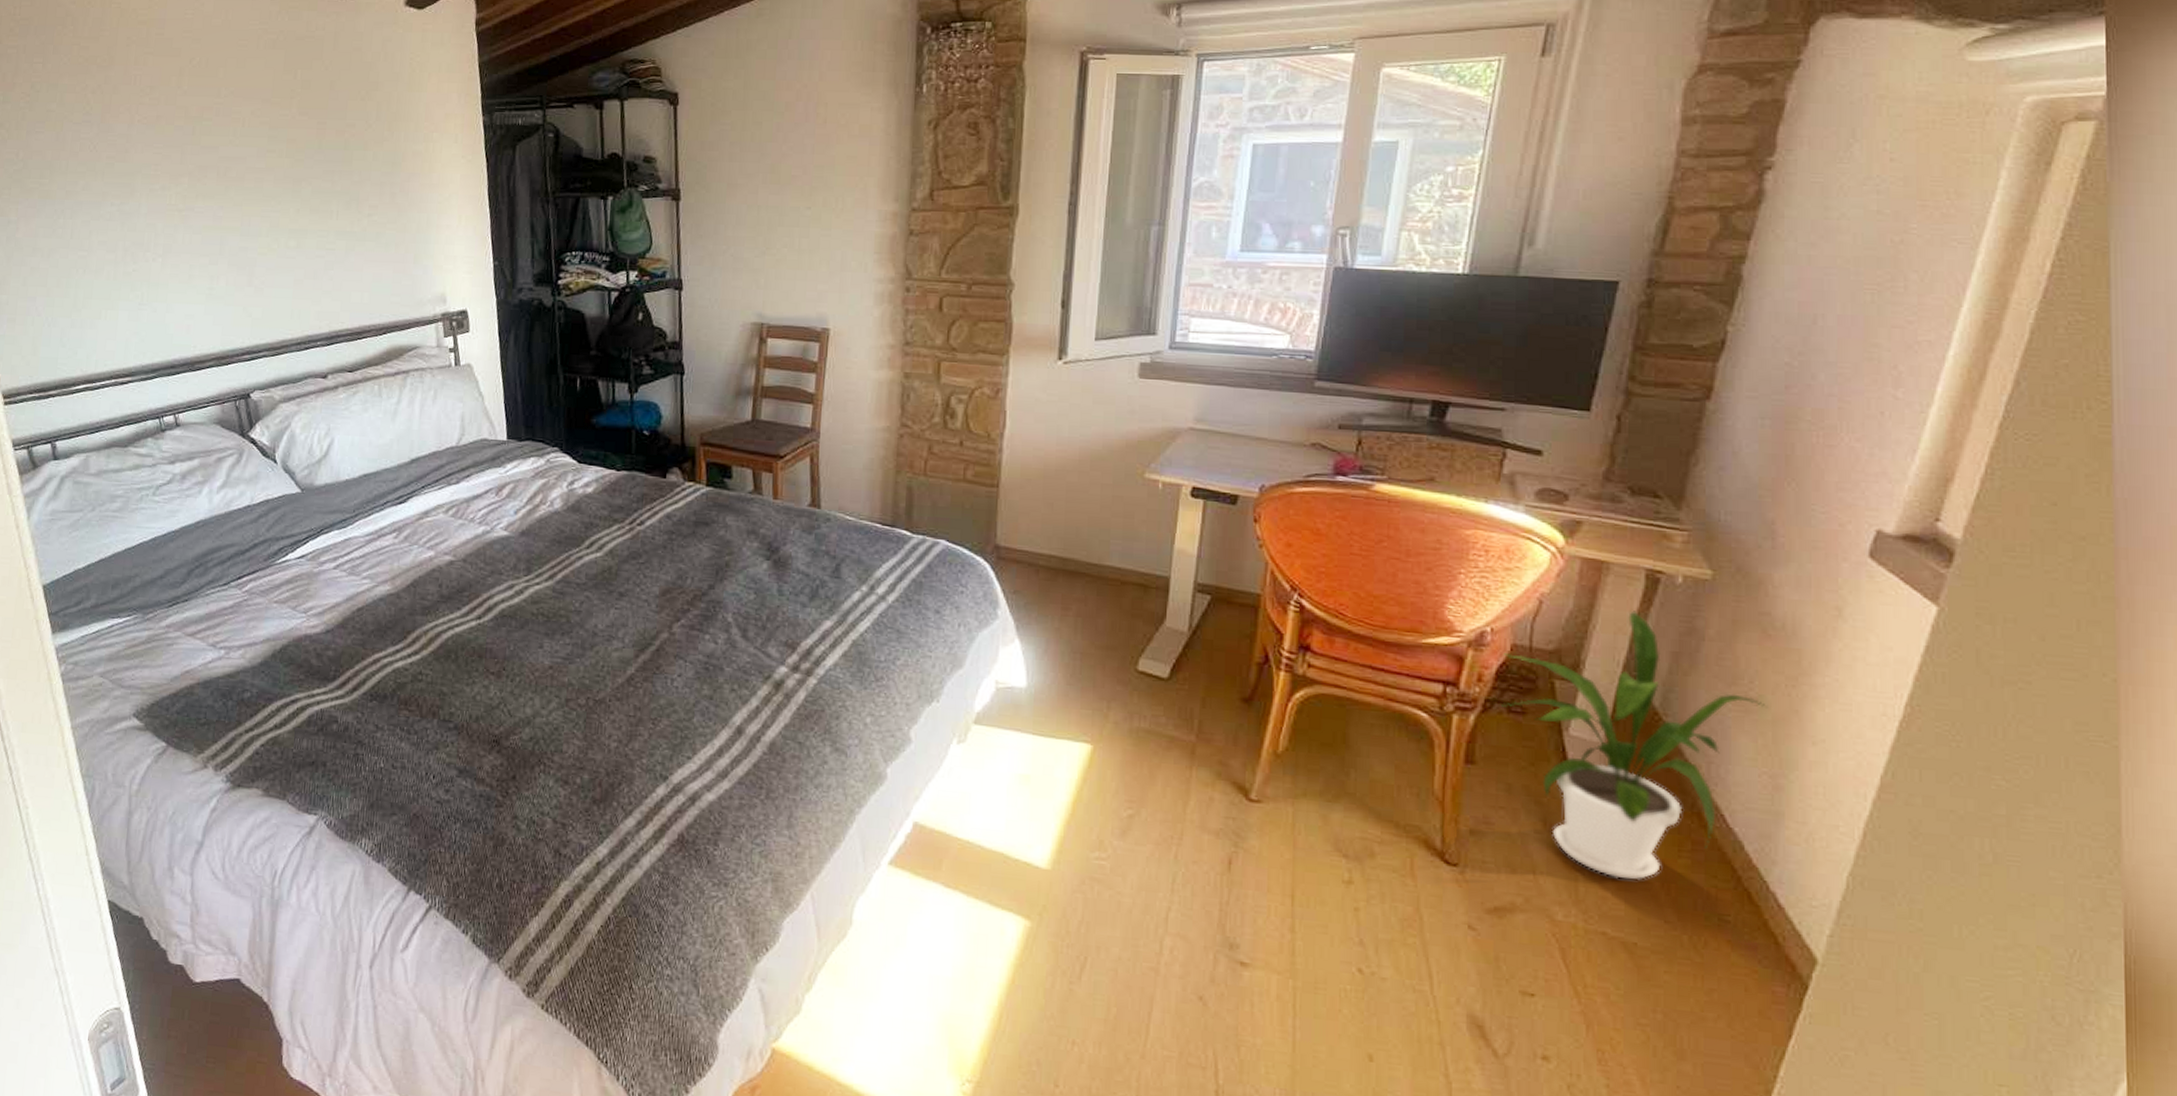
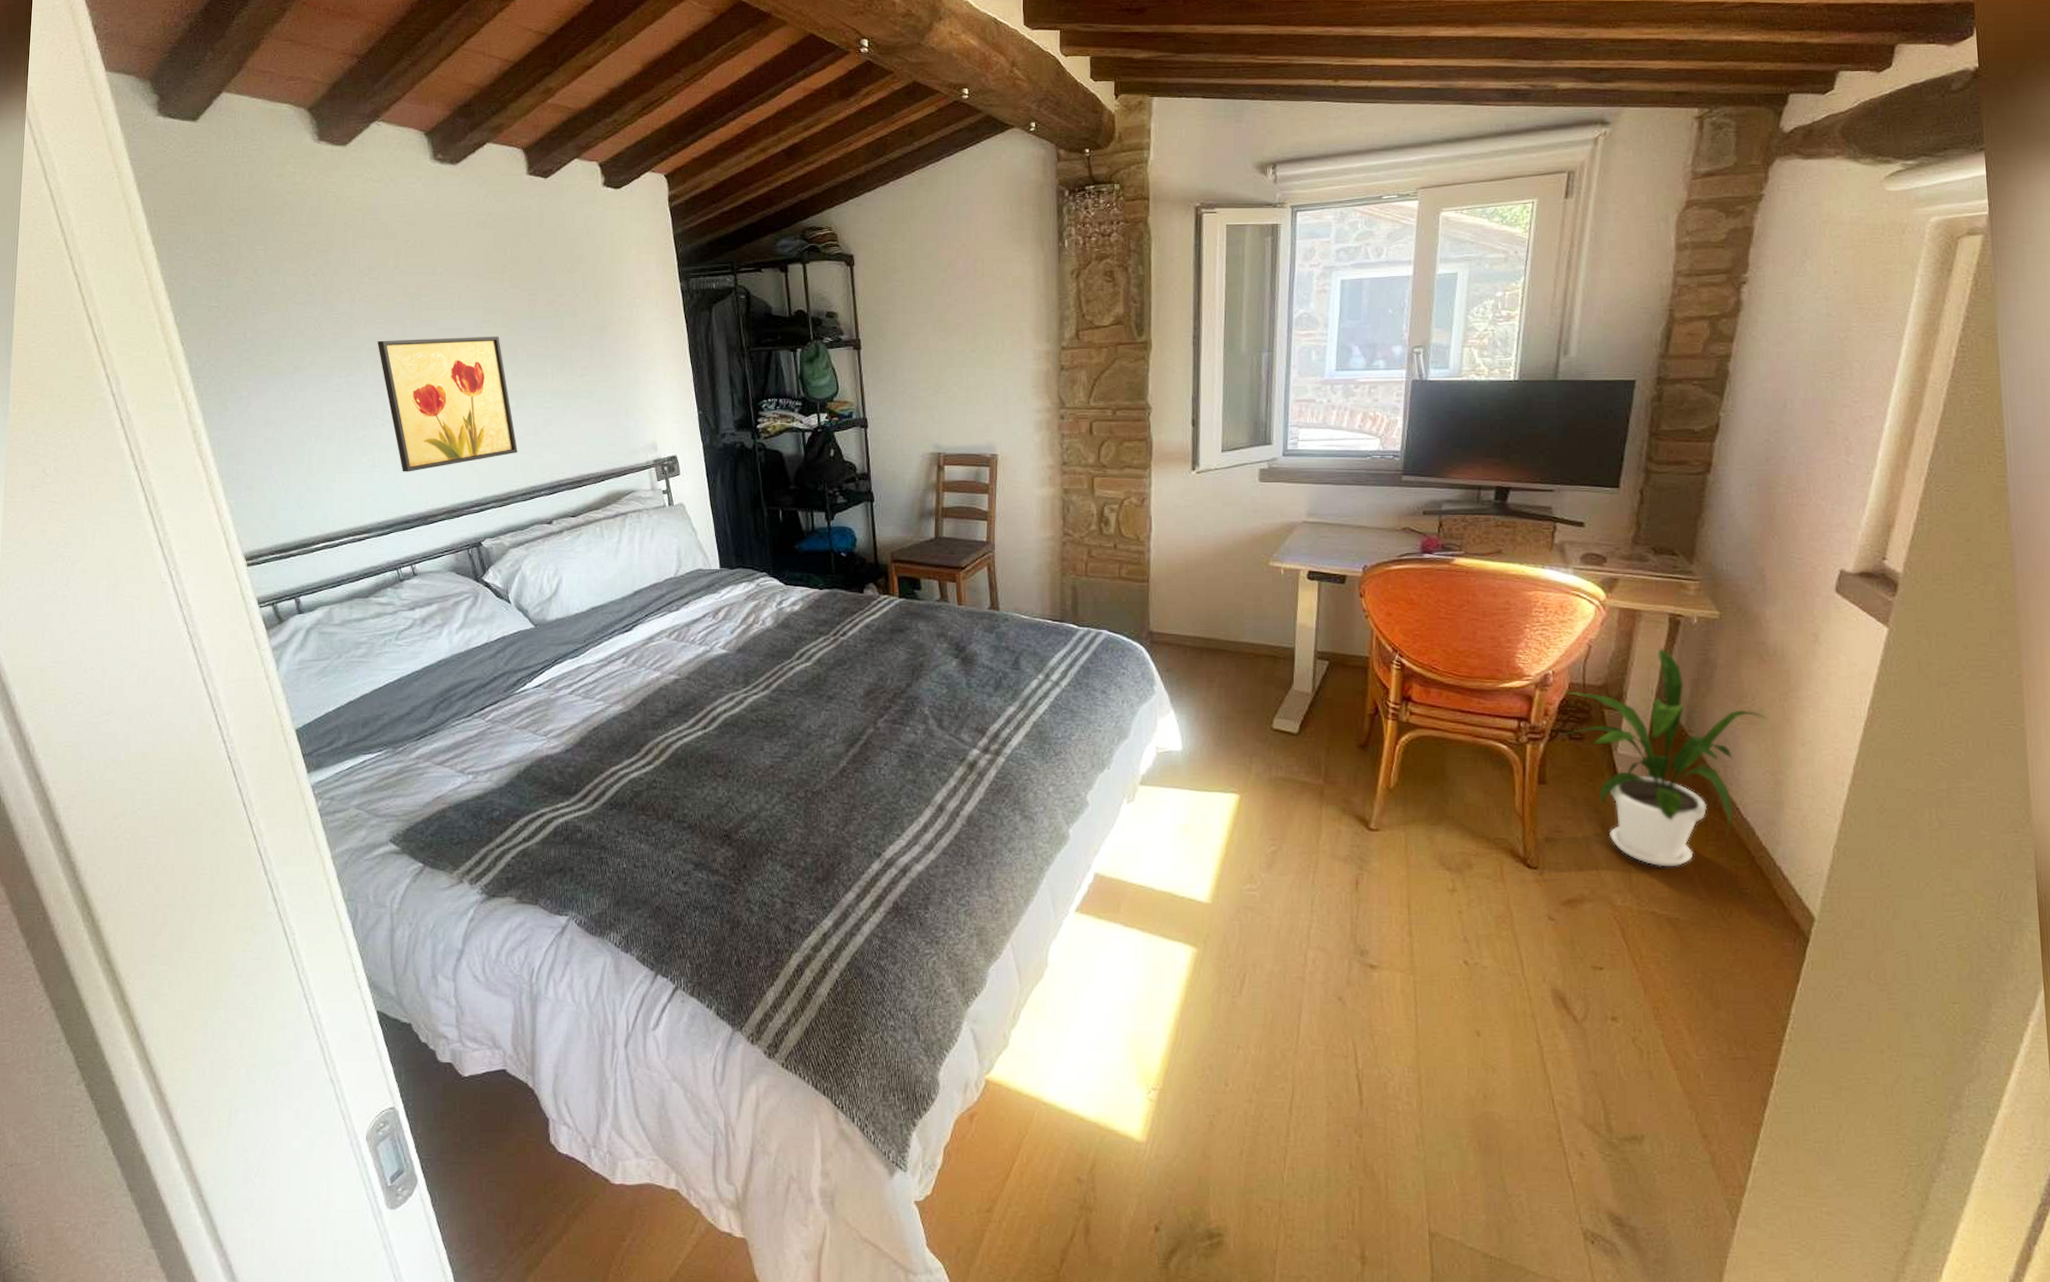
wall art: none [153,166,295,313] -> present [377,335,518,472]

